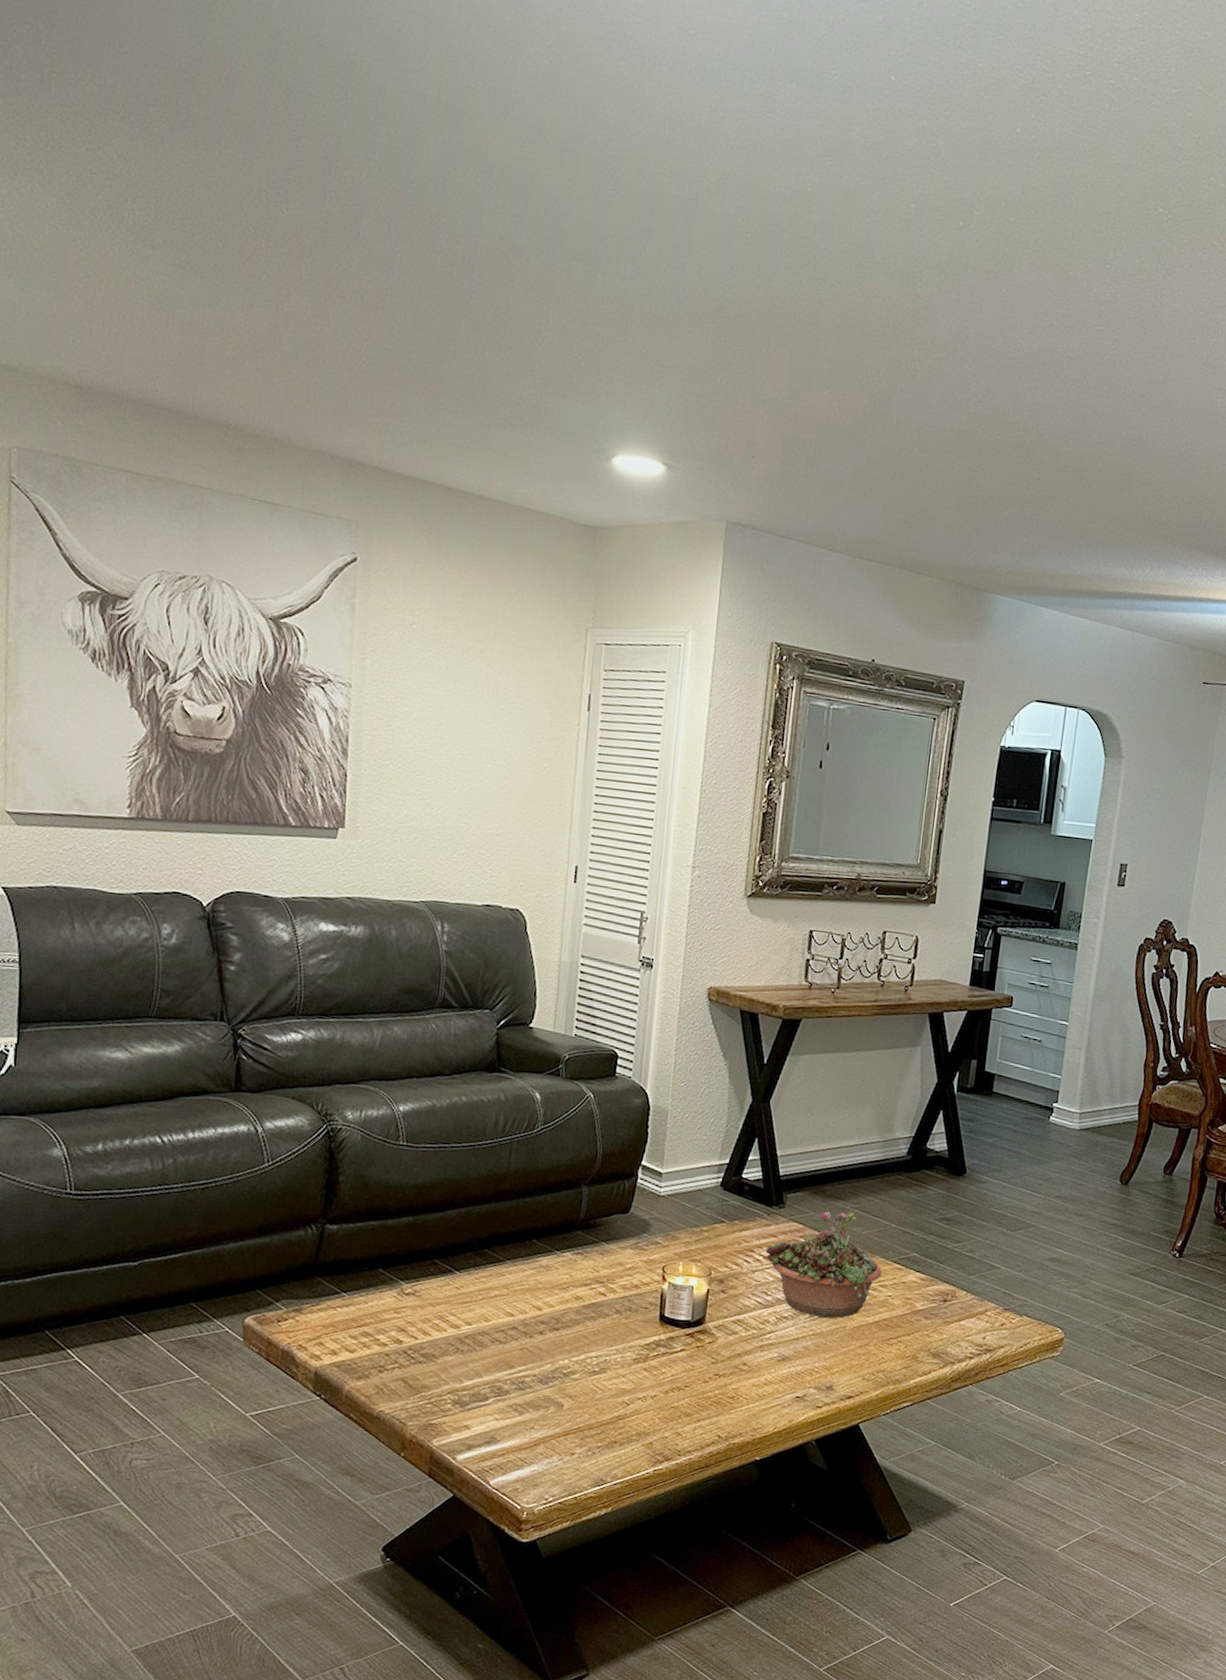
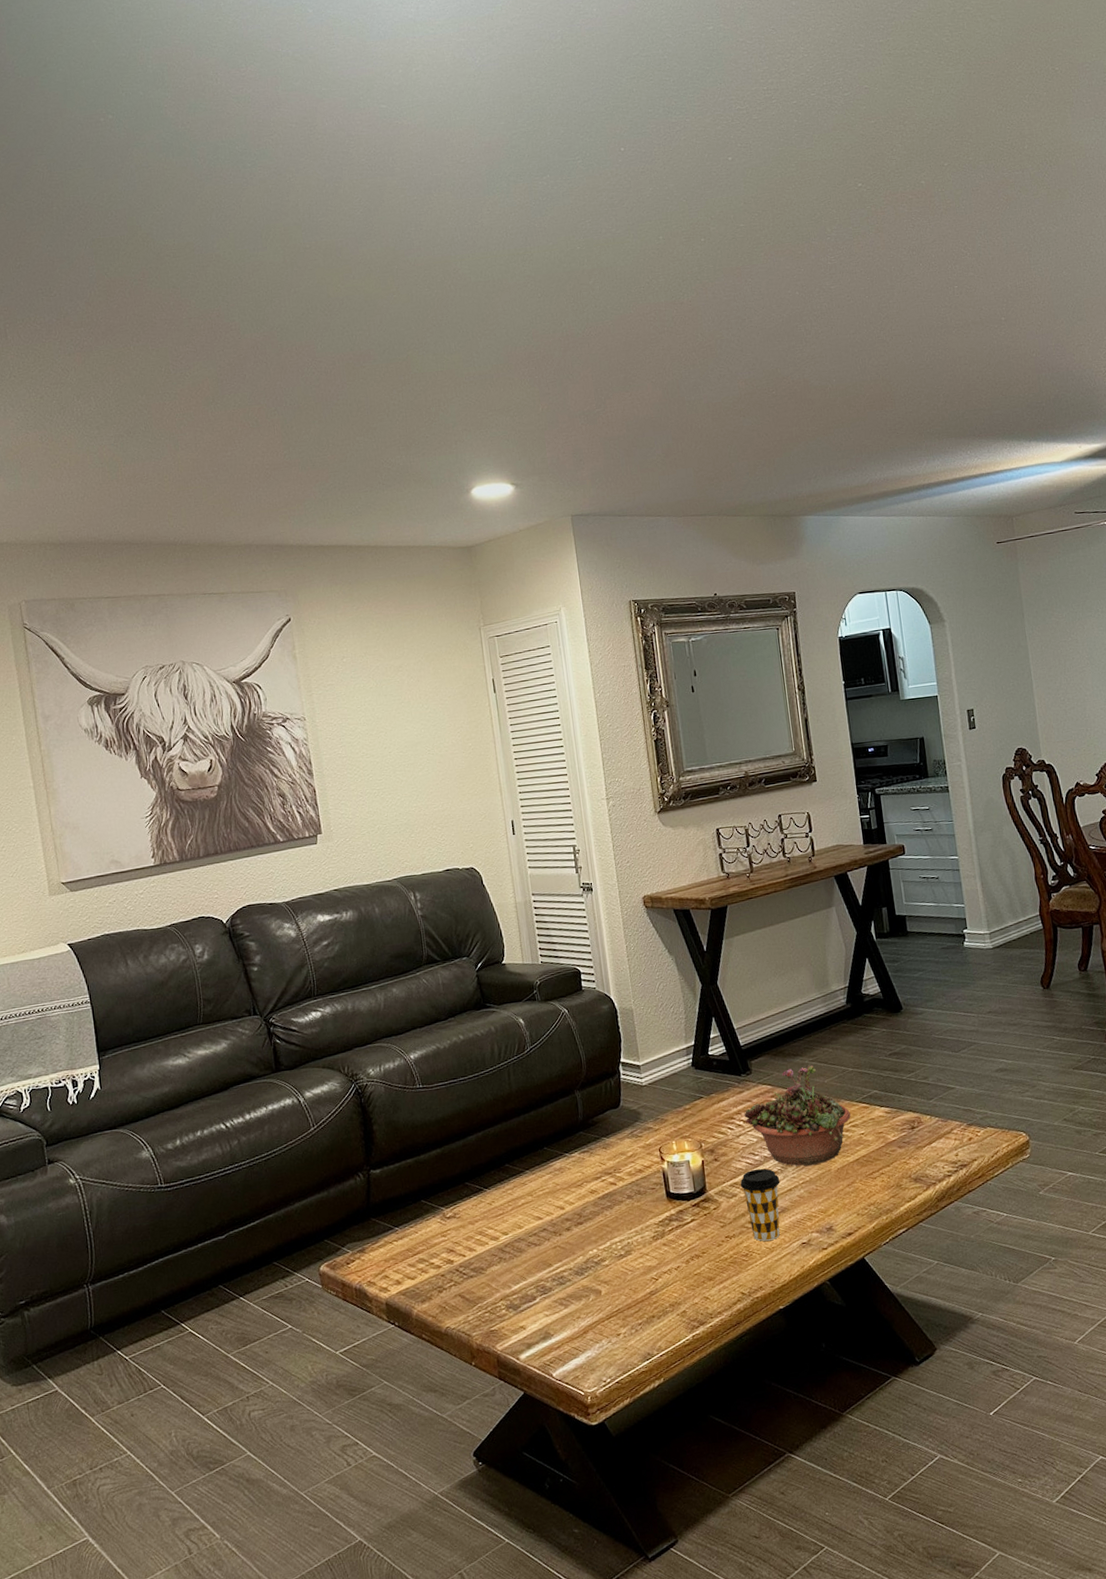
coffee cup: none [743,1310,788,1387] -> present [740,1168,780,1242]

